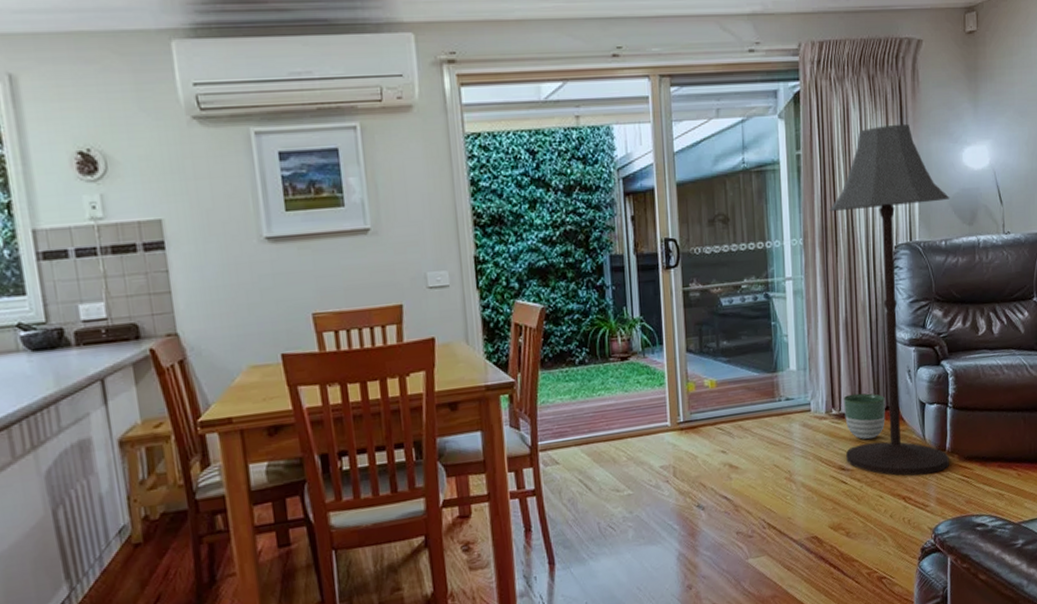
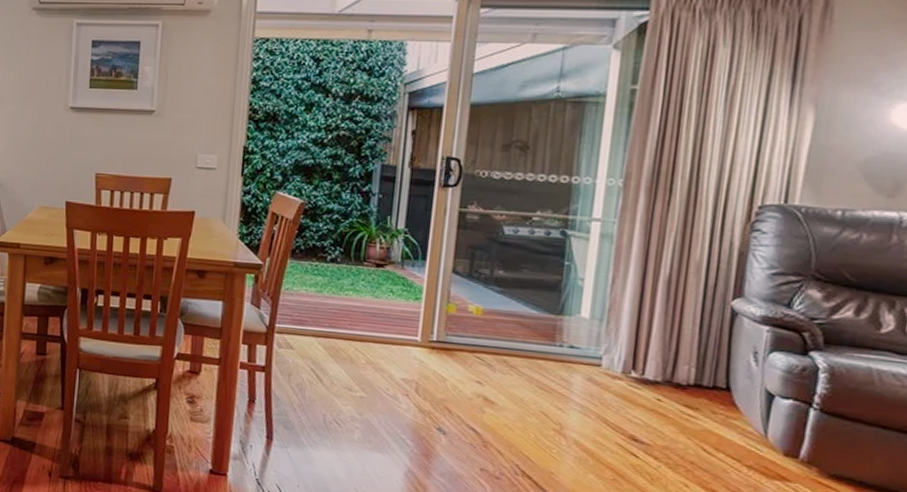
floor lamp: present [829,123,950,476] -> none [642,67,861,481]
planter: present [843,393,886,440] -> none [648,360,713,418]

